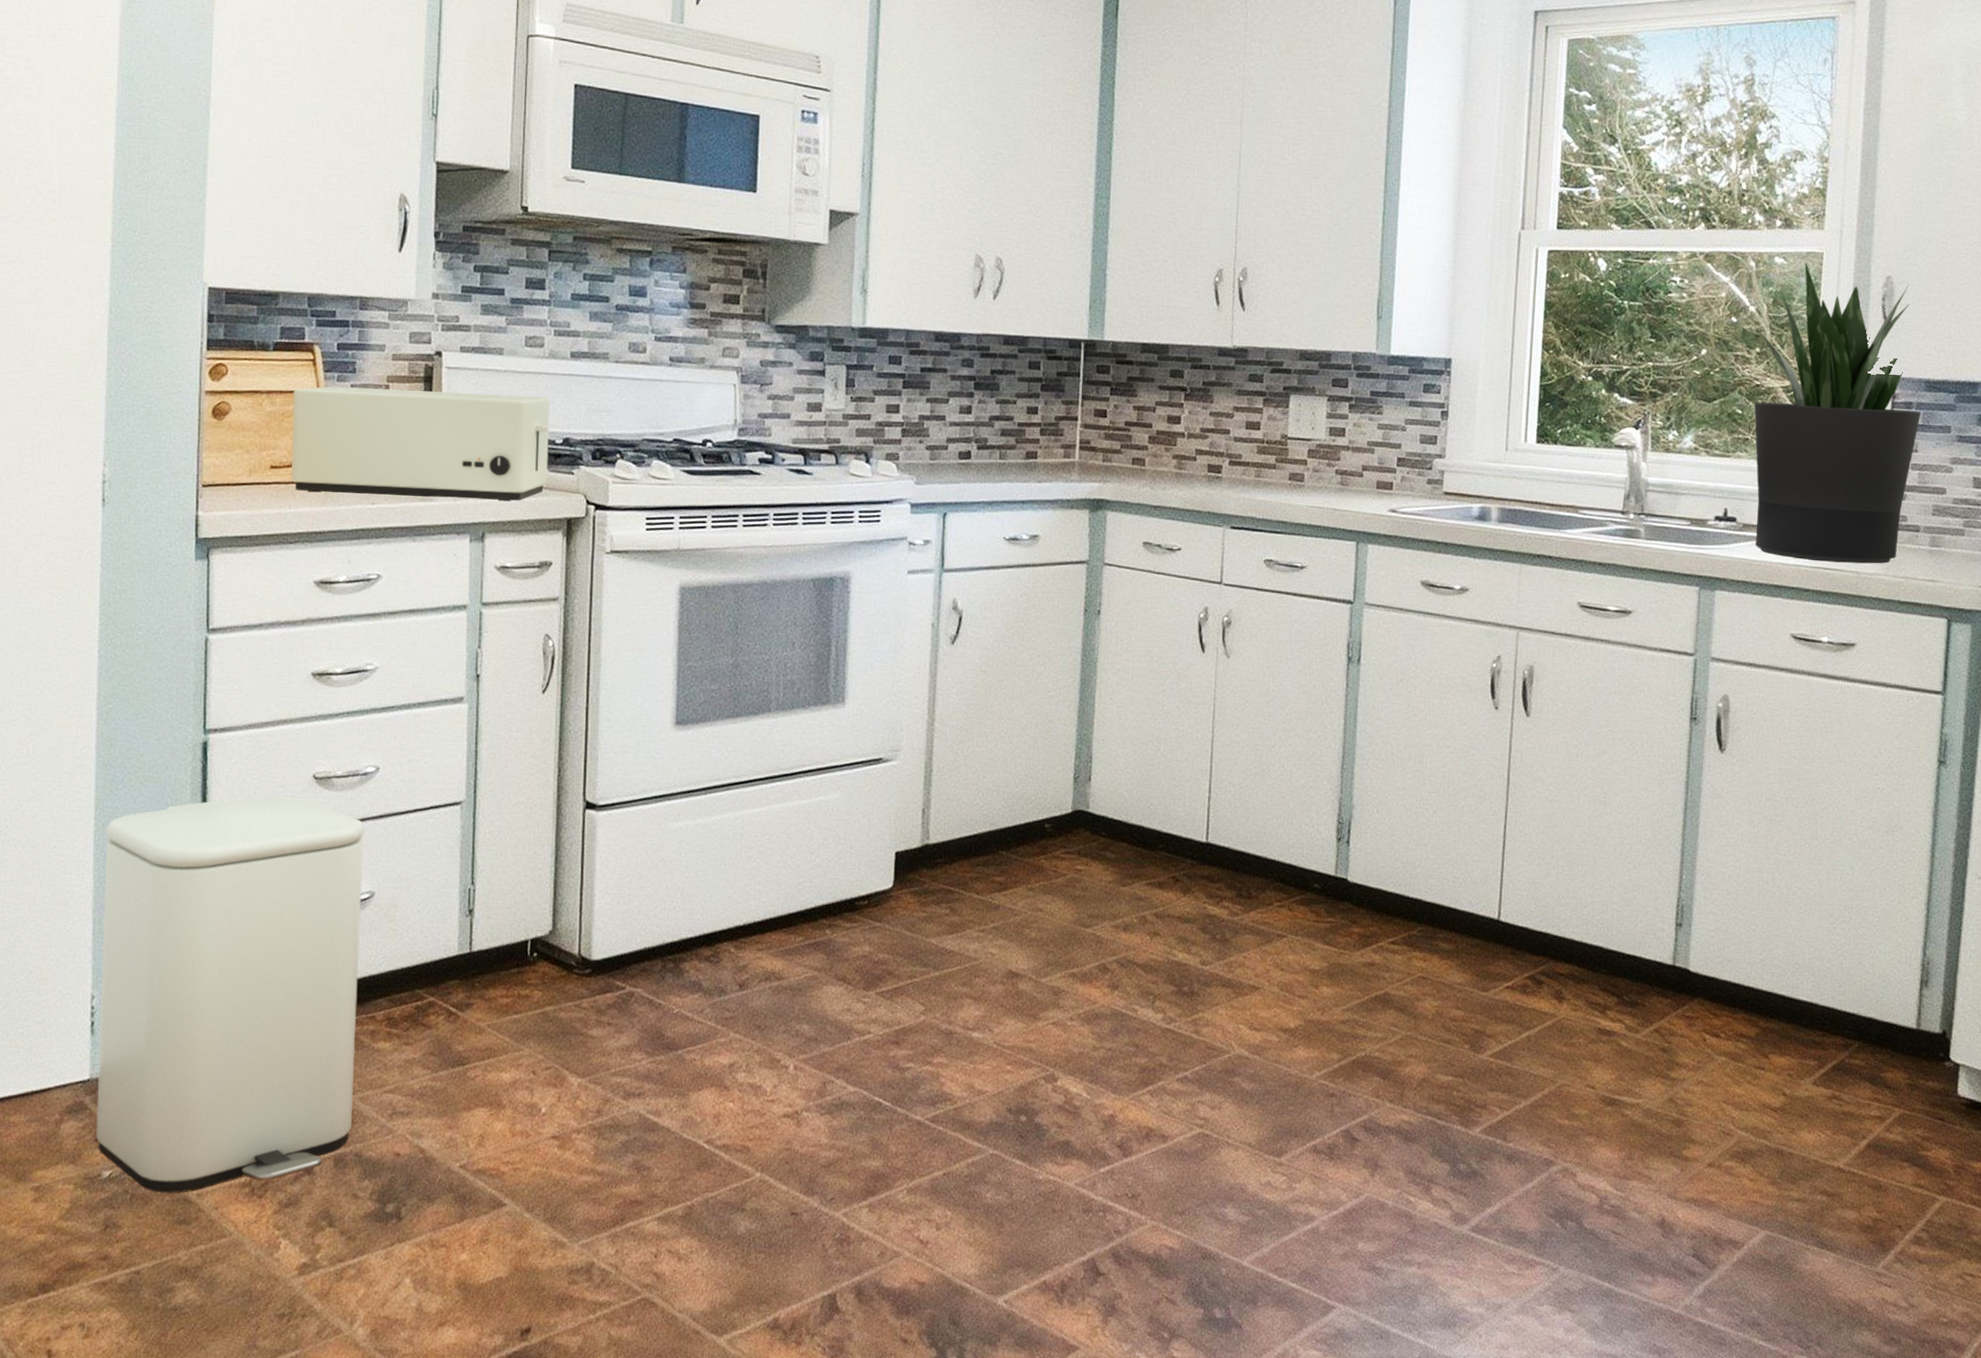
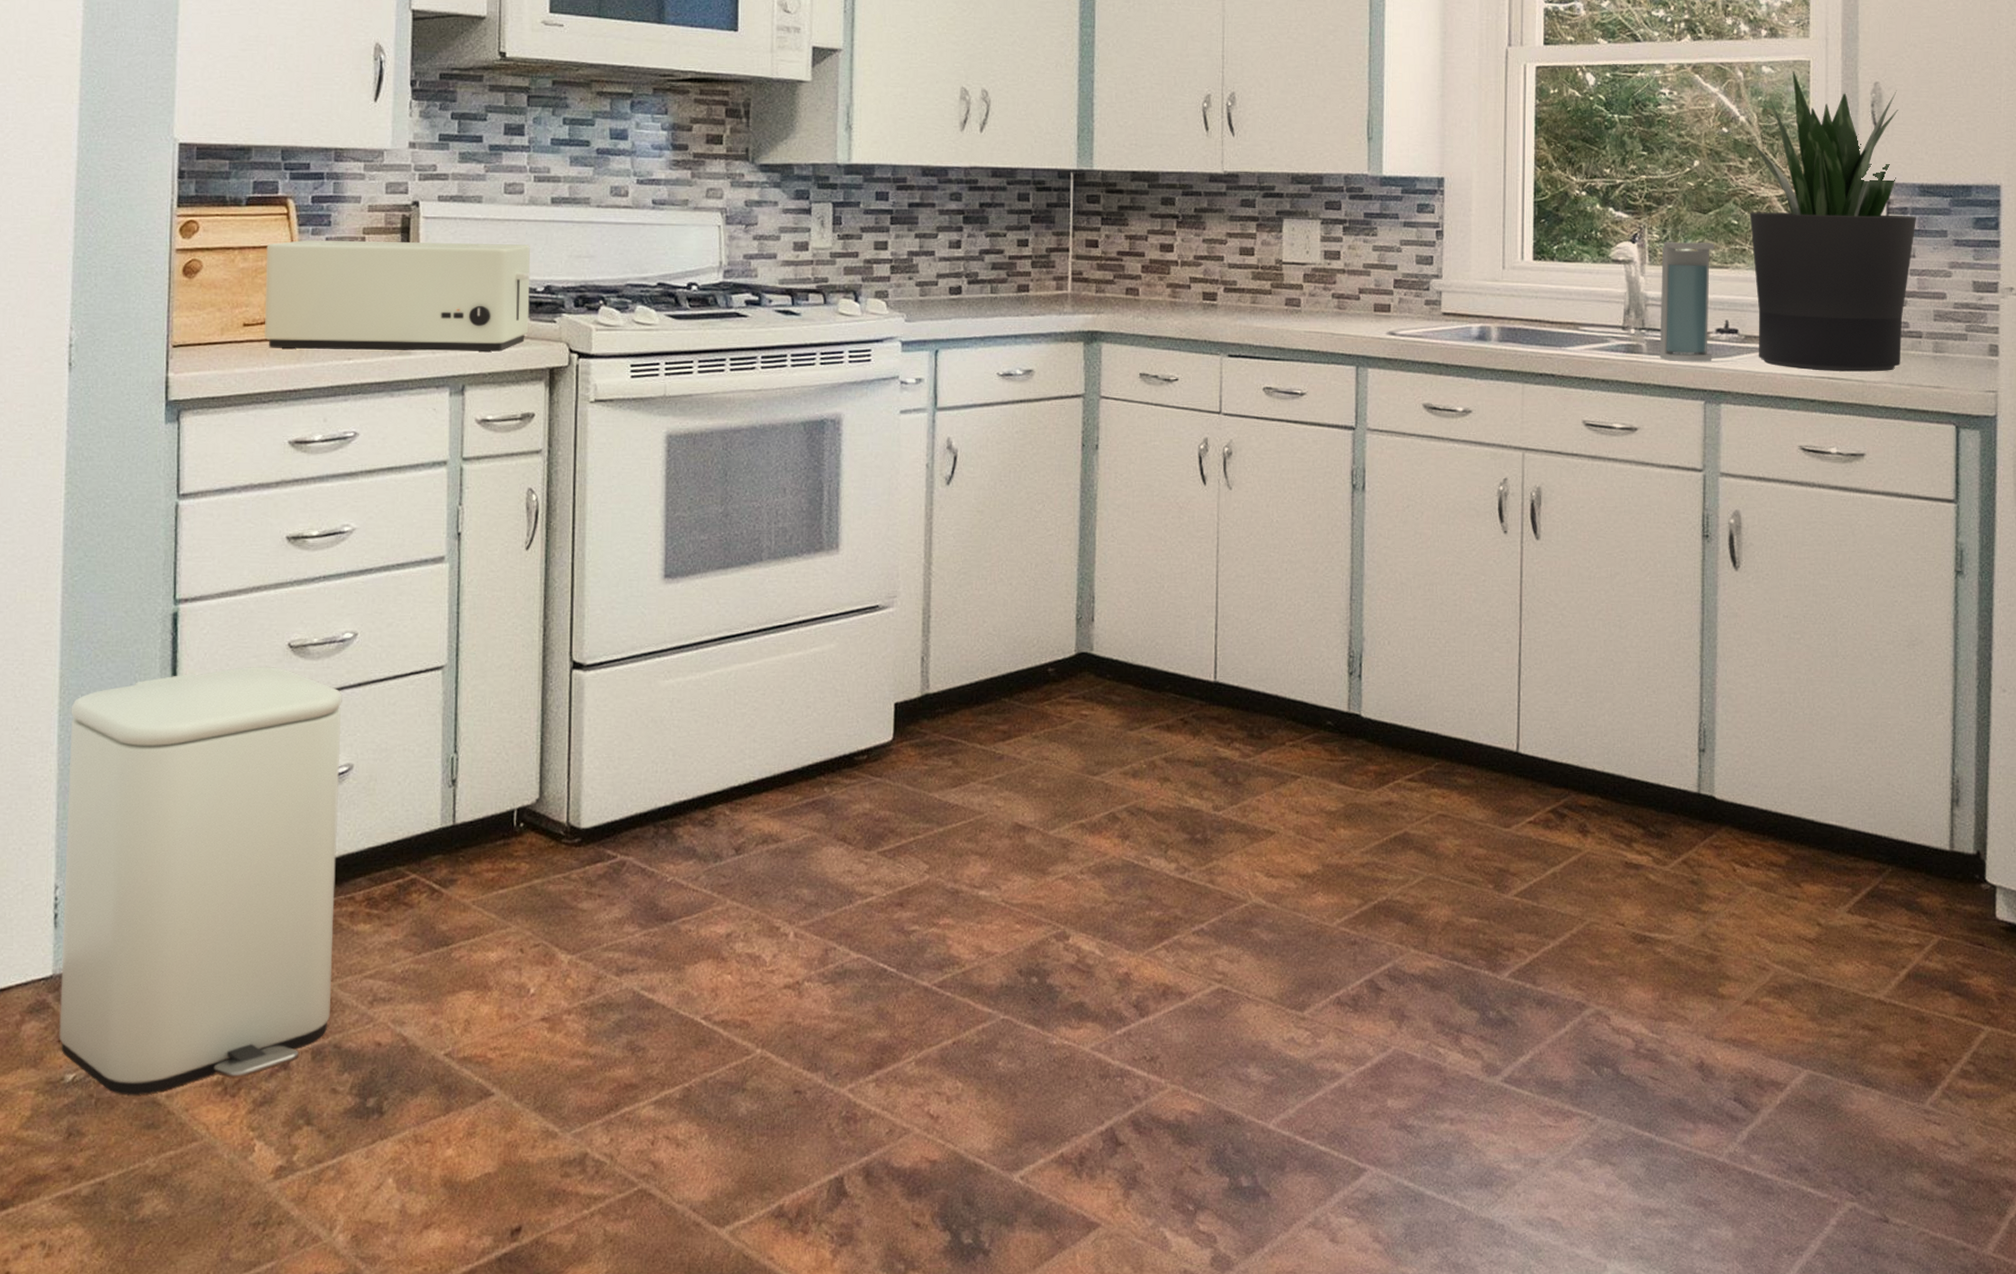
soap dispenser: none [1657,428,1718,549] -> present [1659,241,1715,362]

